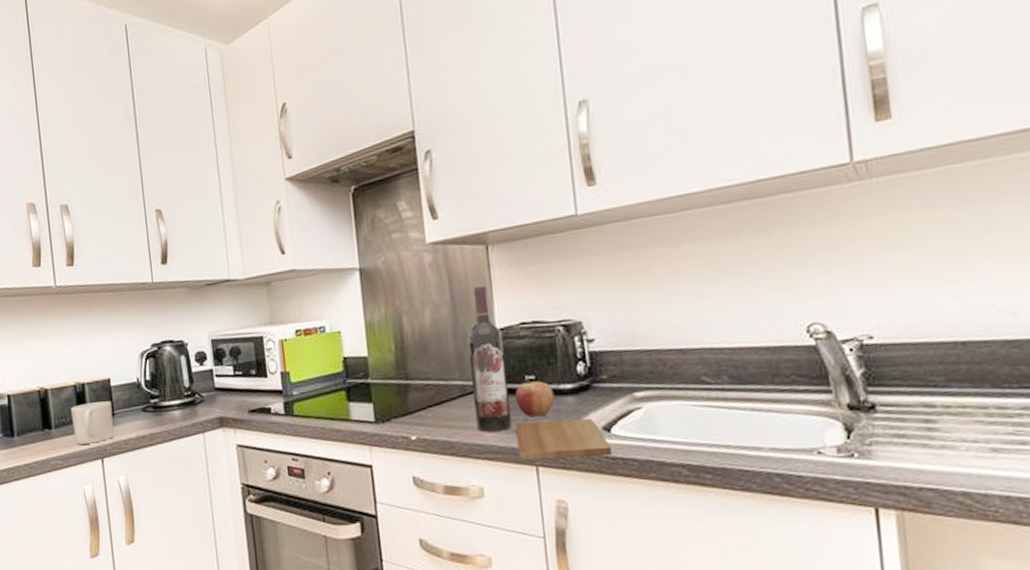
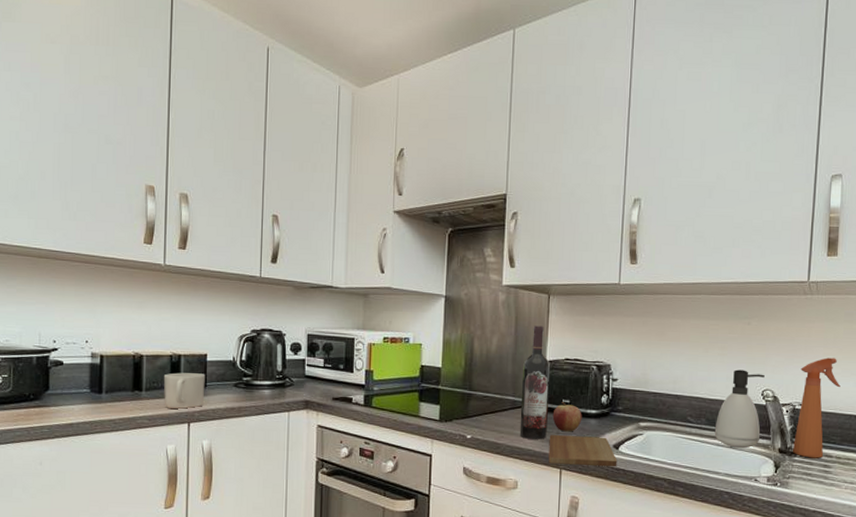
soap dispenser: none [743,301,816,411] -> present [714,369,765,449]
spray bottle: none [862,263,931,413] -> present [792,357,841,459]

